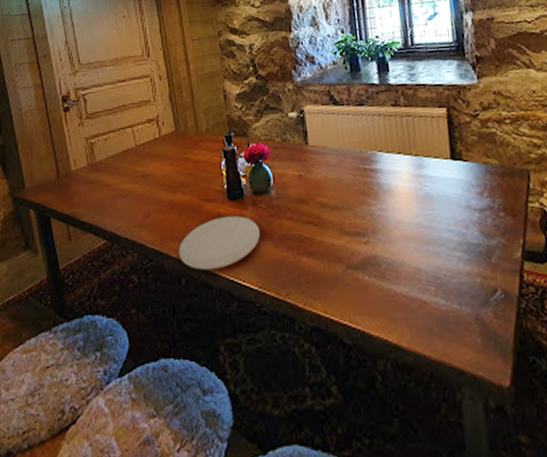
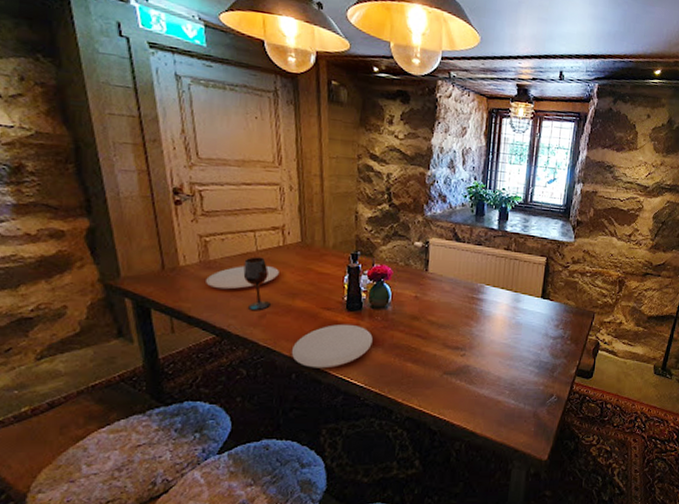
plate: none [95,160,158,191] -> present [206,266,279,290]
wine glass: none [126,152,153,211] -> present [243,257,271,311]

